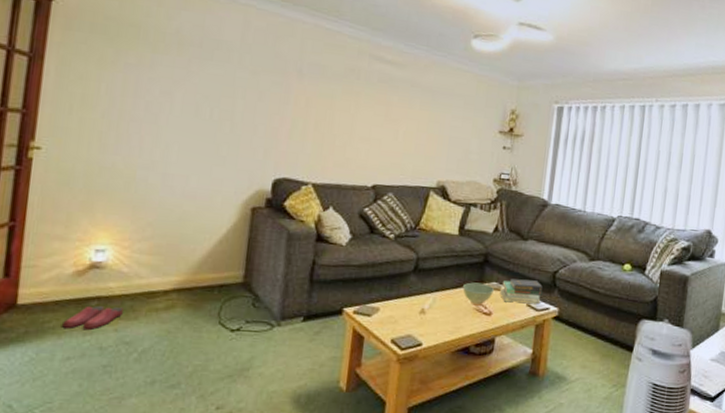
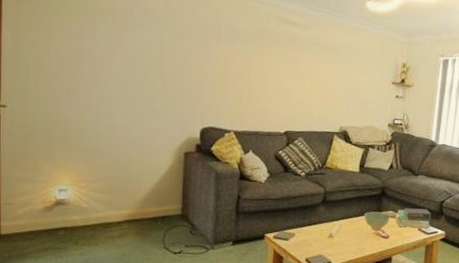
slippers: present [62,305,123,330] -> none [38,234,86,254]

